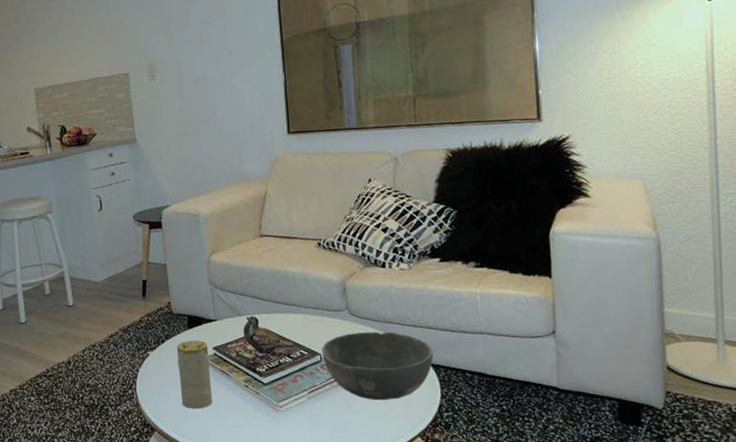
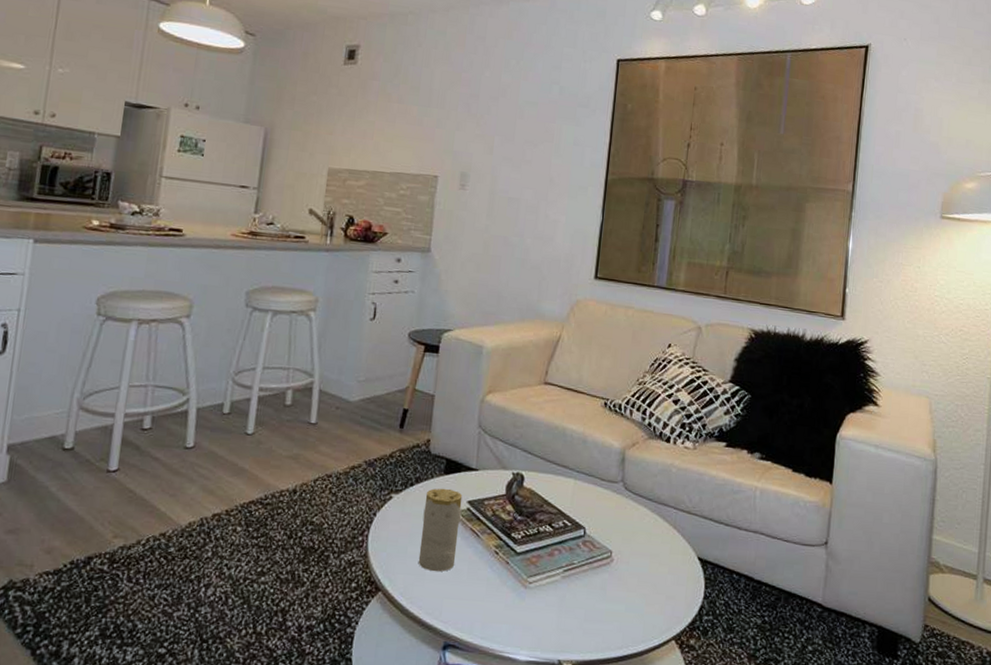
bowl: present [322,331,433,401] -> none [586,509,704,593]

